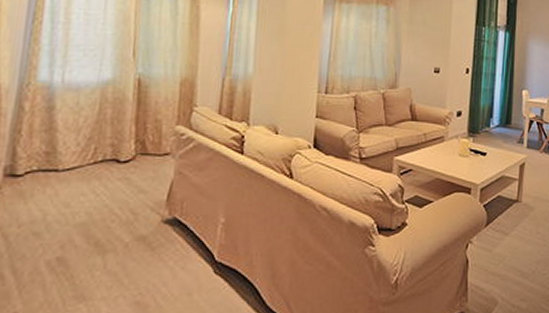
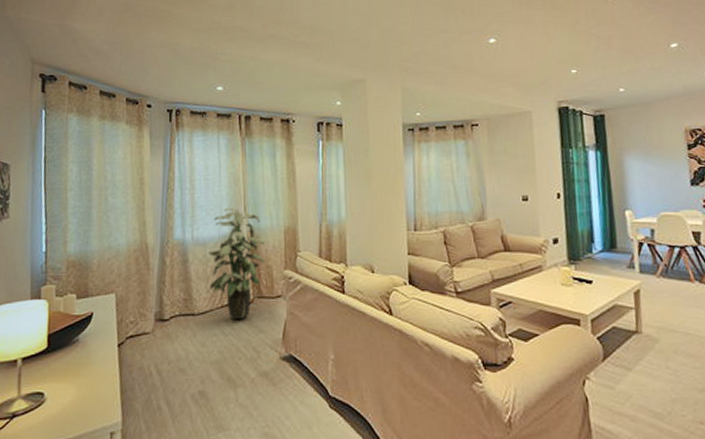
indoor plant: none [80,49,155,179] -> present [208,207,265,321]

